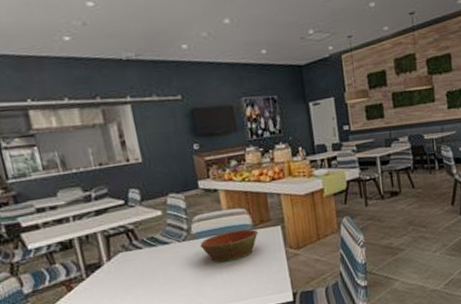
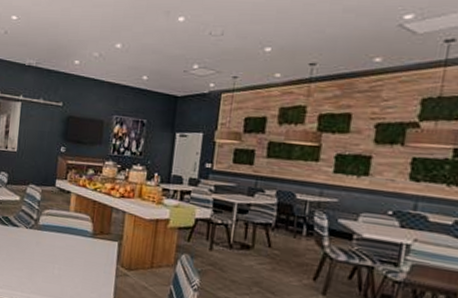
bowl: present [200,229,258,263] -> none [42,231,96,261]

